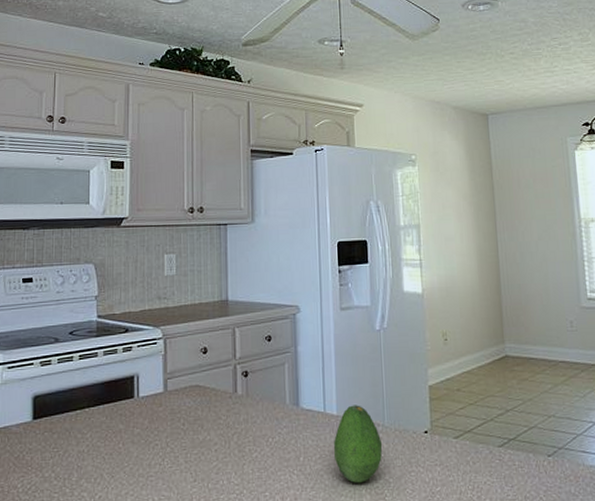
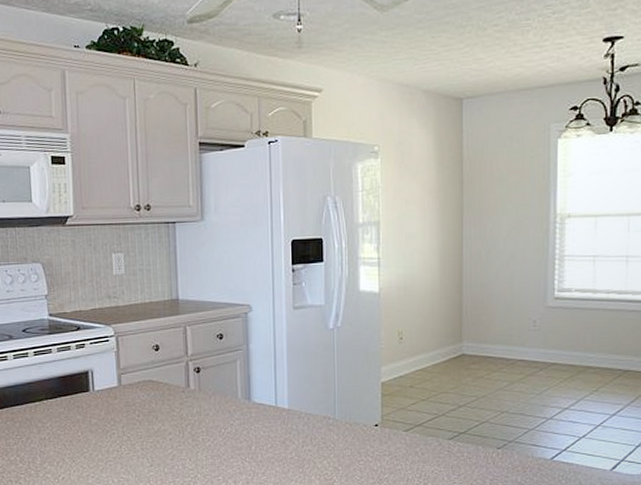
fruit: present [334,405,383,483] -> none [285,399,333,470]

